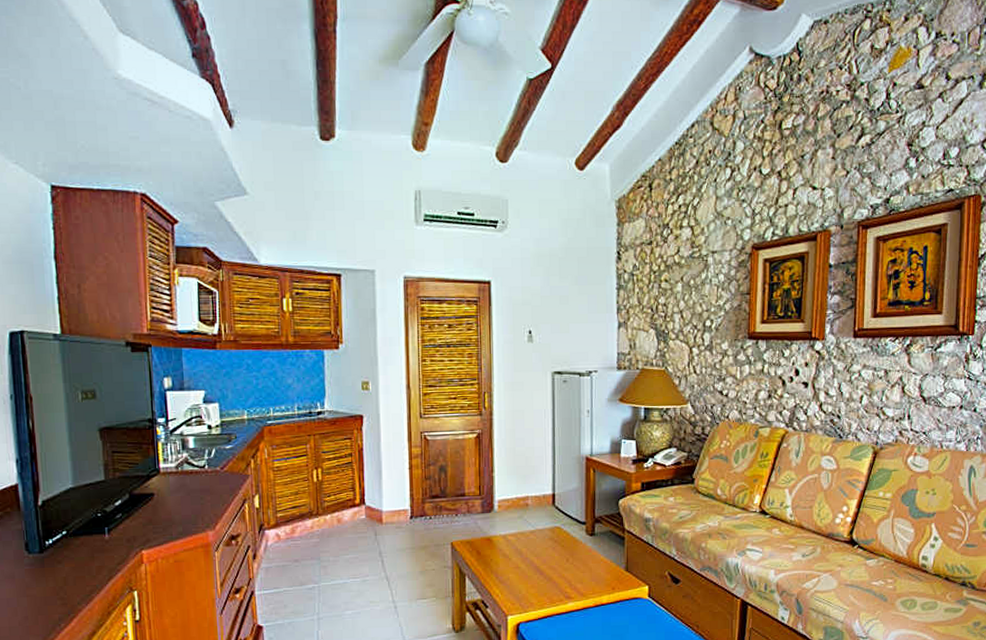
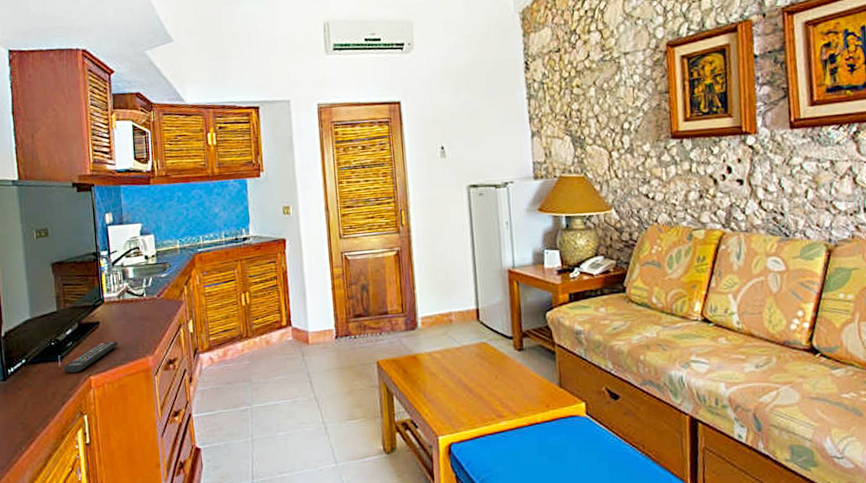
remote control: none [111,514,175,547] -> present [63,341,119,374]

